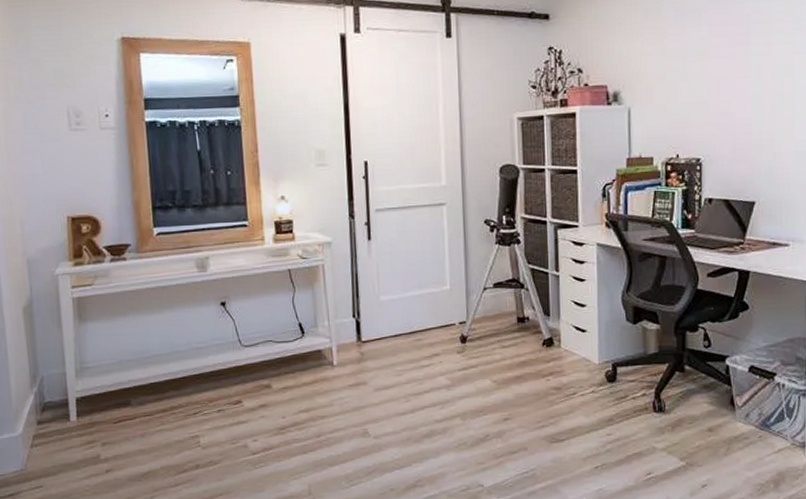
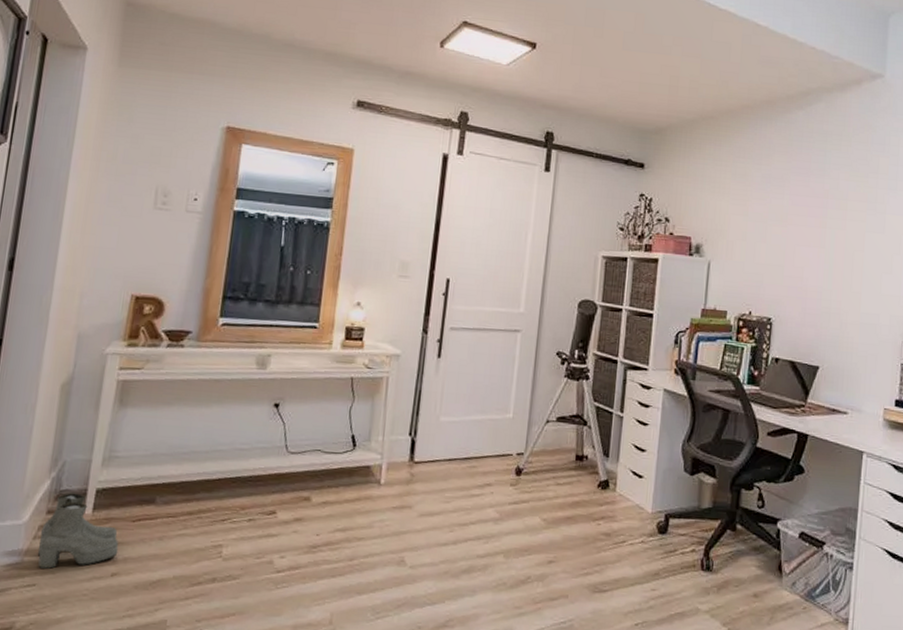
boots: none [36,404,108,473] -> present [37,493,119,570]

